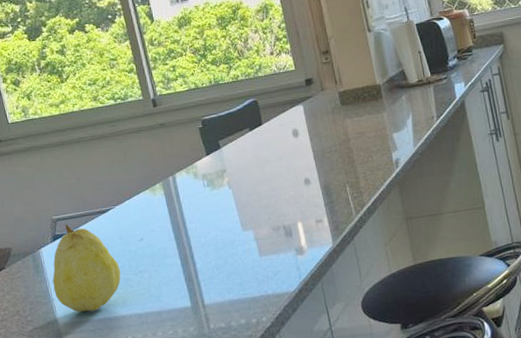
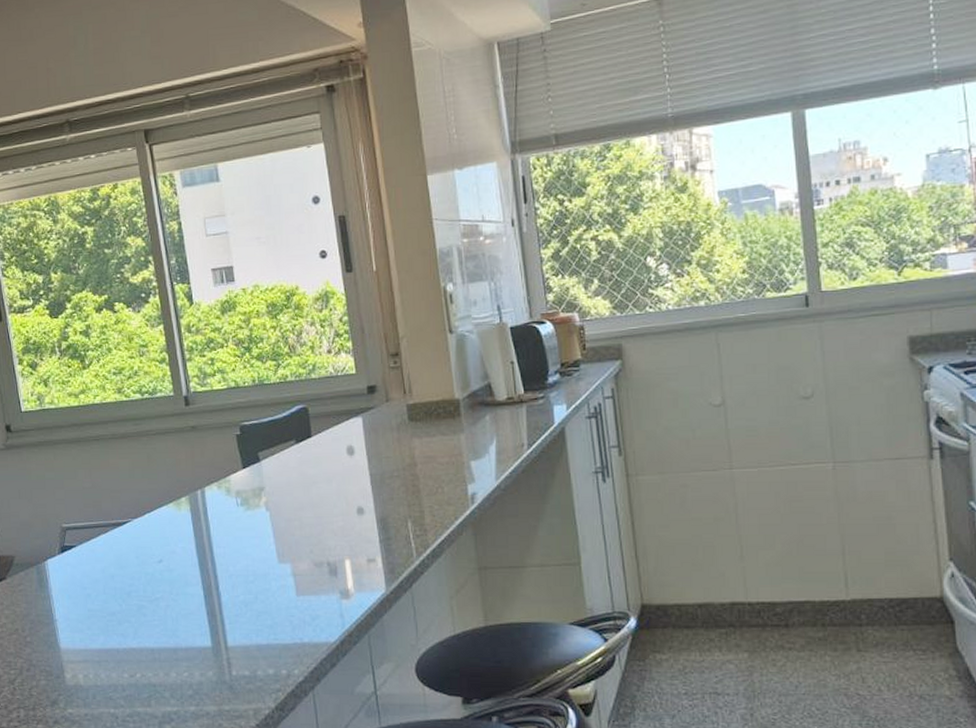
fruit: present [52,224,121,313] -> none [57,535,134,639]

